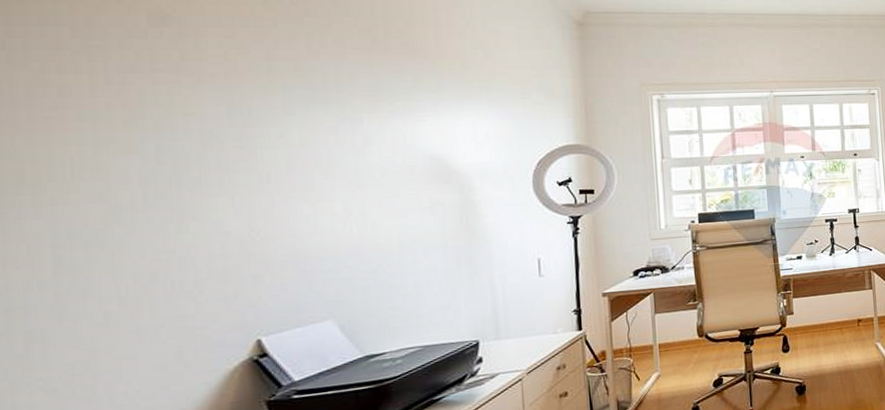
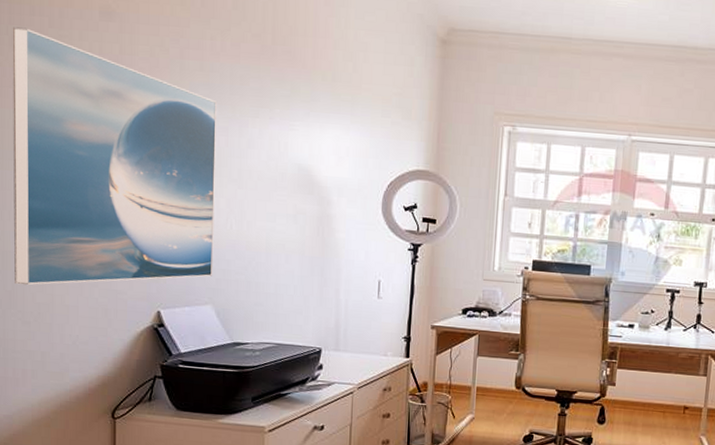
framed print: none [12,40,332,346] -> present [12,27,217,286]

